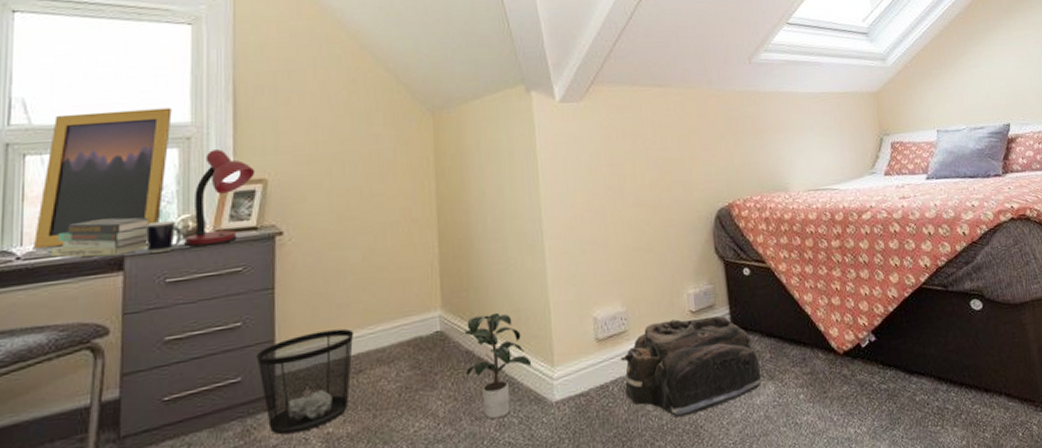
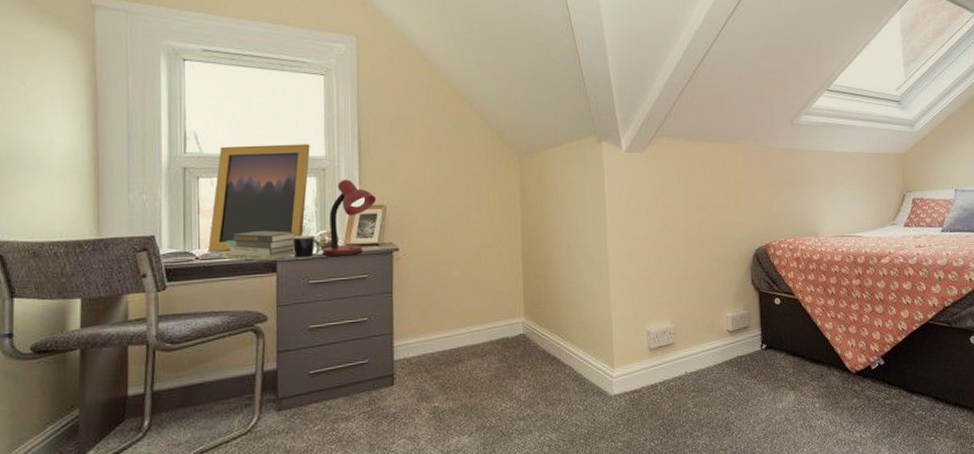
waste bin: present [256,328,354,435] -> none [379,327,455,406]
potted plant: present [464,312,532,420] -> none [542,322,596,406]
duffel bag: present [621,315,761,418] -> none [669,335,784,414]

